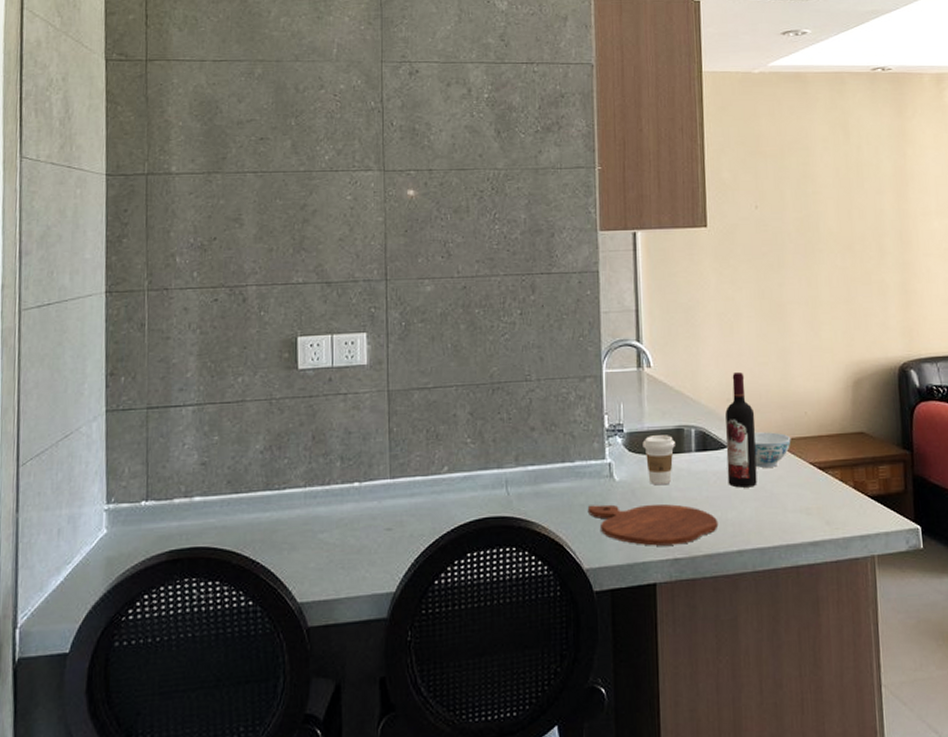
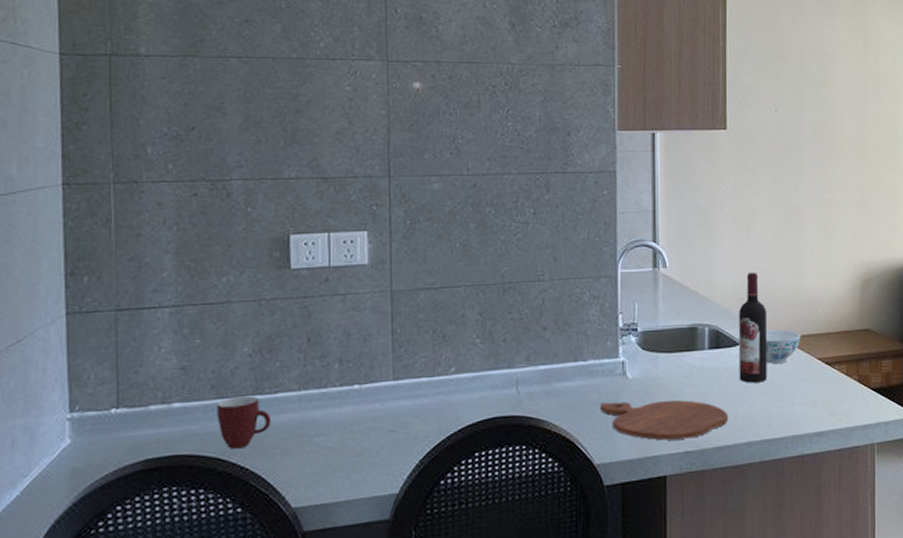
mug: none [232,491,280,543] -> present [217,396,272,449]
coffee cup: present [642,435,675,486] -> none [656,333,689,383]

